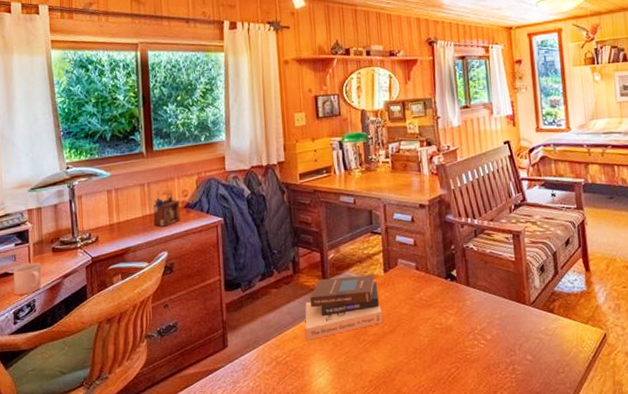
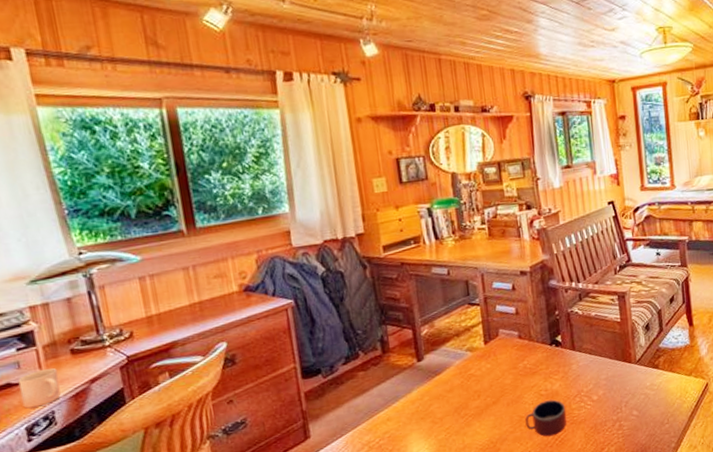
desk organizer: present [153,193,181,228] -> none [202,275,240,316]
books: present [305,275,383,341] -> none [398,347,485,422]
mug: none [419,334,460,373] -> present [525,399,567,437]

